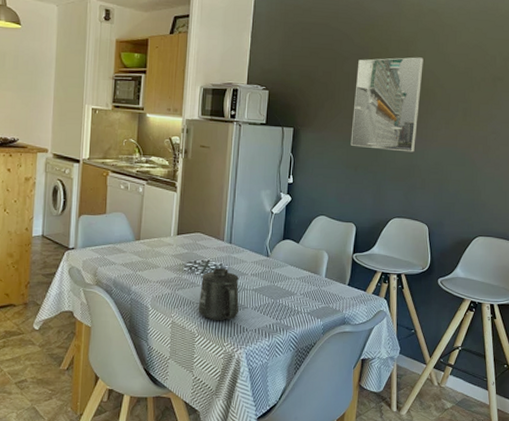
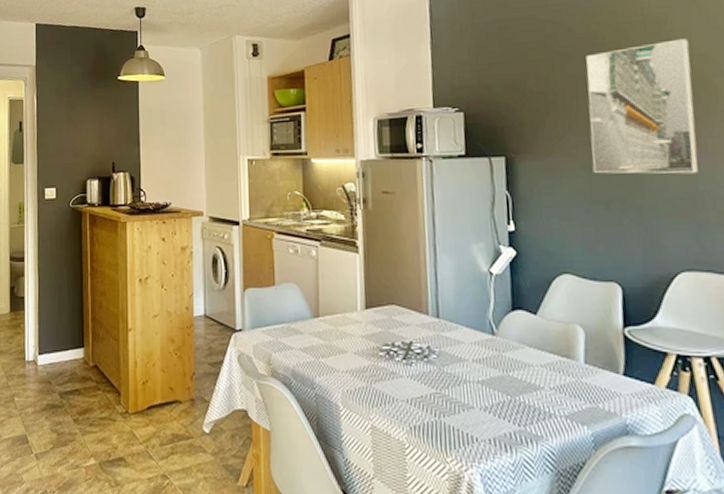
mug: present [198,268,239,320] -> none [404,352,462,425]

